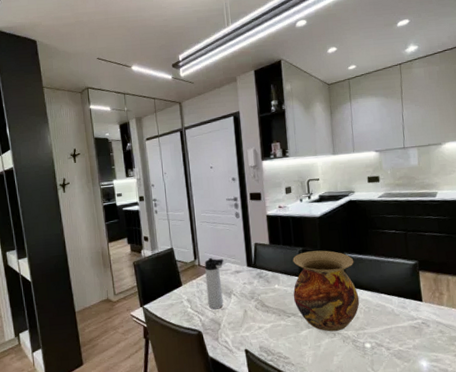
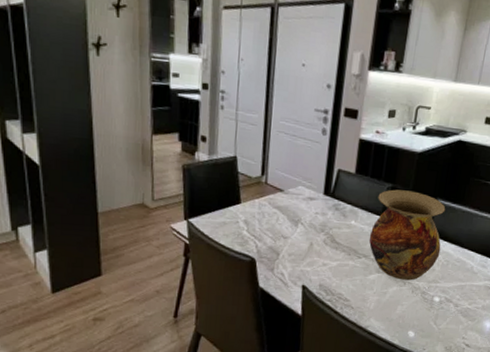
thermos bottle: present [204,258,224,310] -> none [269,177,298,237]

